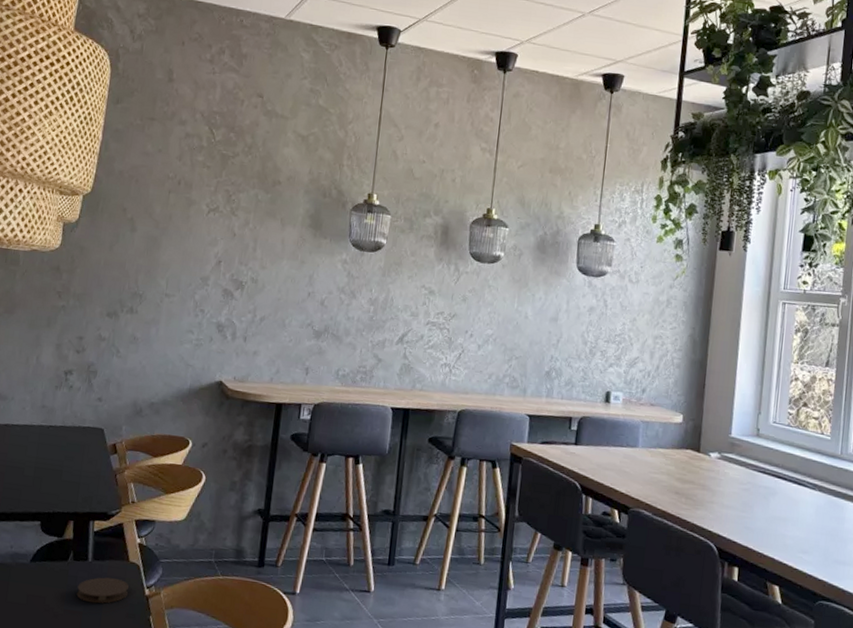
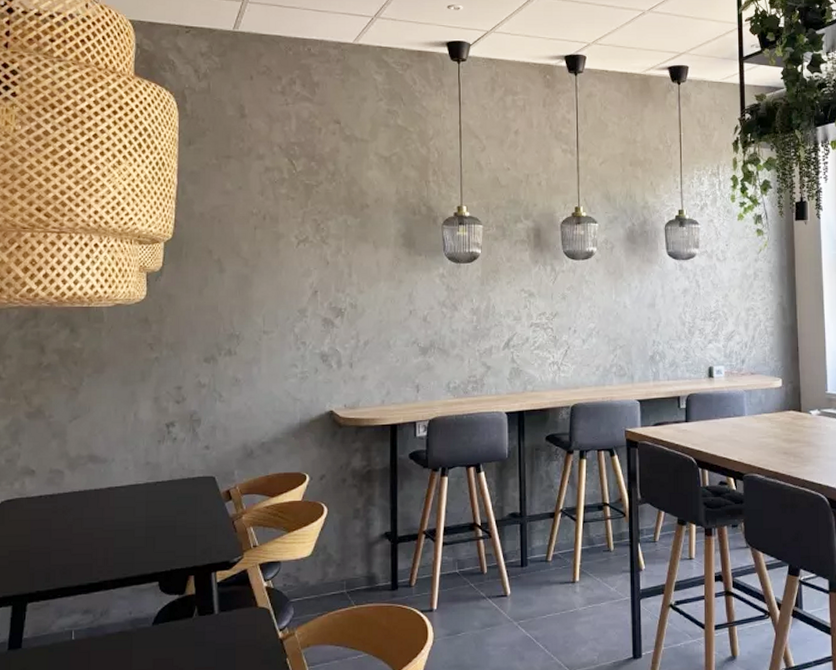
coaster: present [76,577,129,604] -> none [206,627,260,656]

